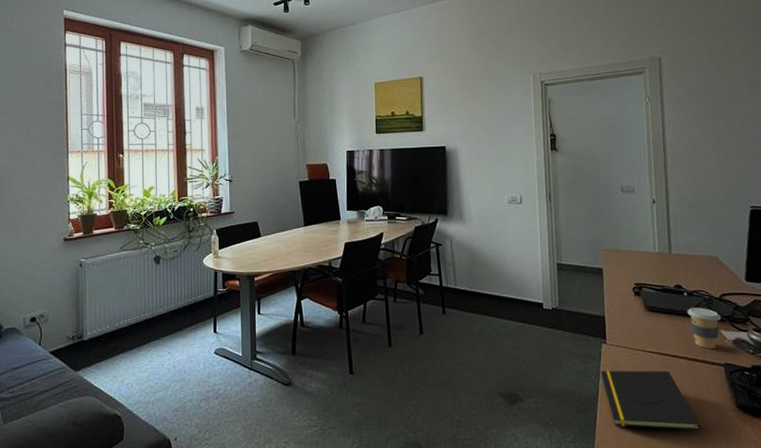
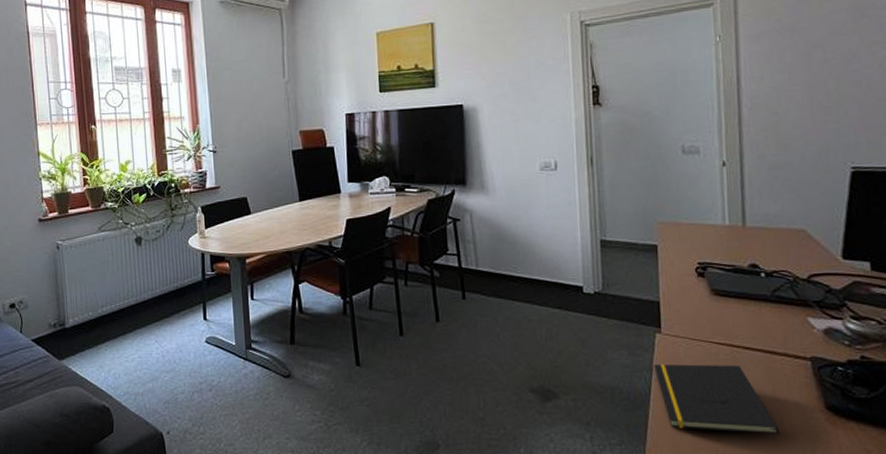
coffee cup: present [687,307,722,349] -> none [764,290,809,339]

